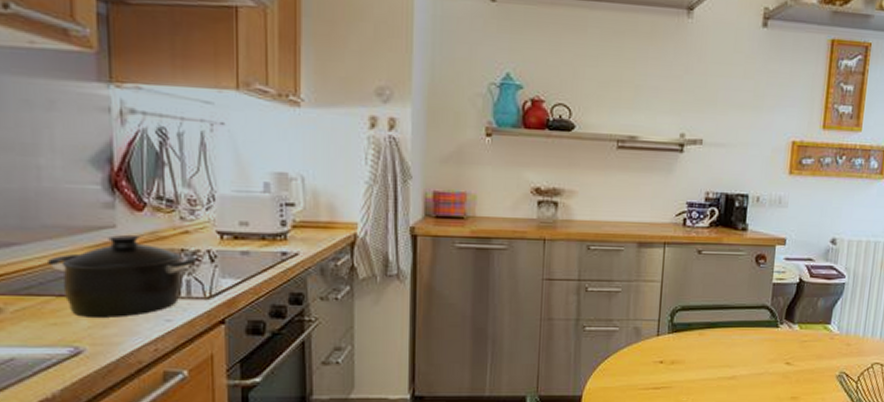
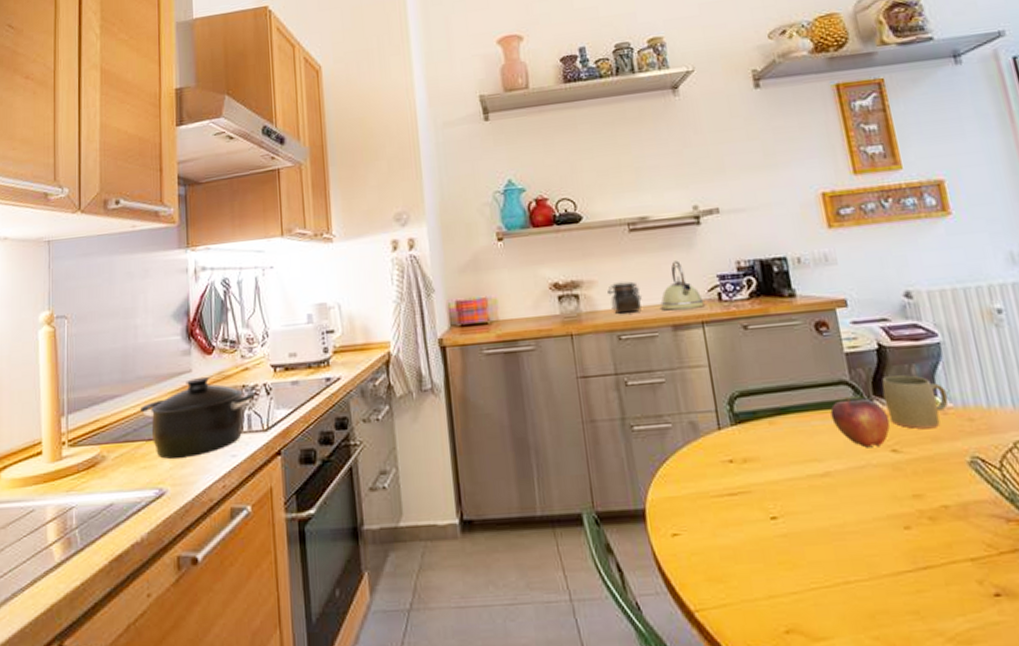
jar: none [586,196,616,226] -> present [608,281,642,314]
kettle: none [631,183,670,231] -> present [660,260,705,311]
fruit: none [748,319,791,360] -> present [830,397,891,448]
mug: none [791,306,838,349] -> present [882,375,949,429]

